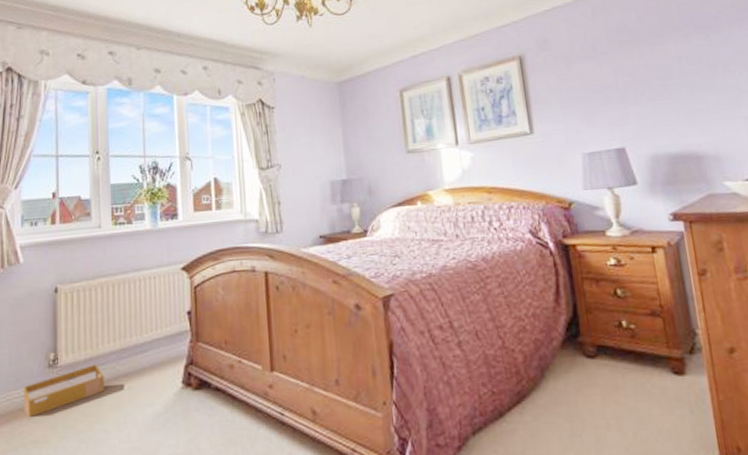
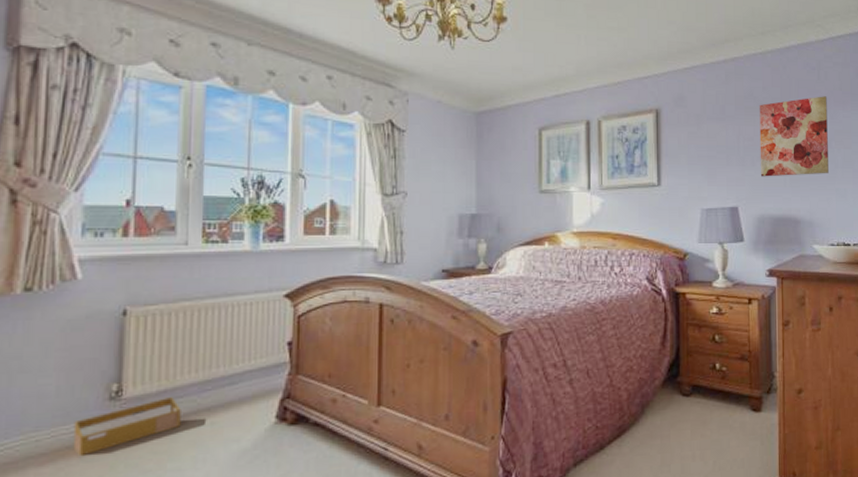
wall art: none [635,16,732,113] -> present [759,96,829,177]

